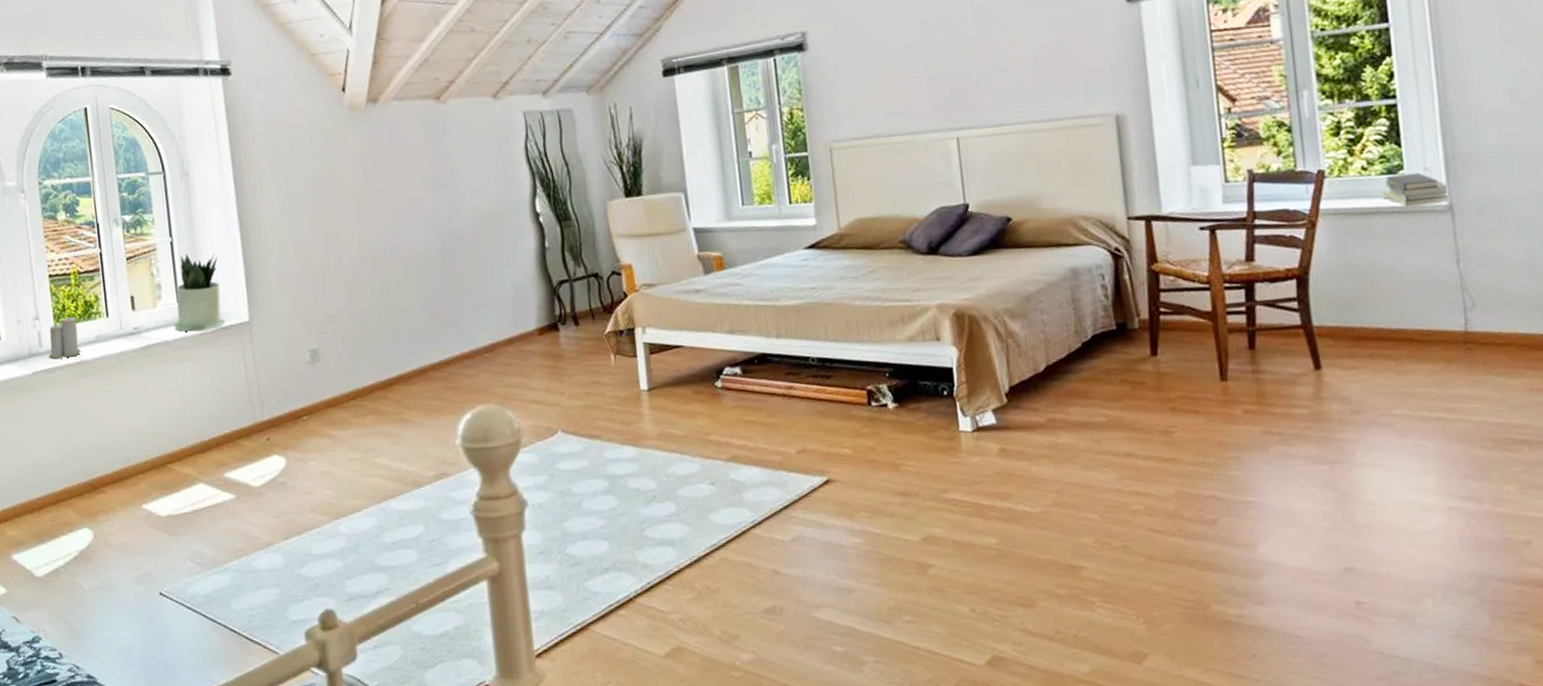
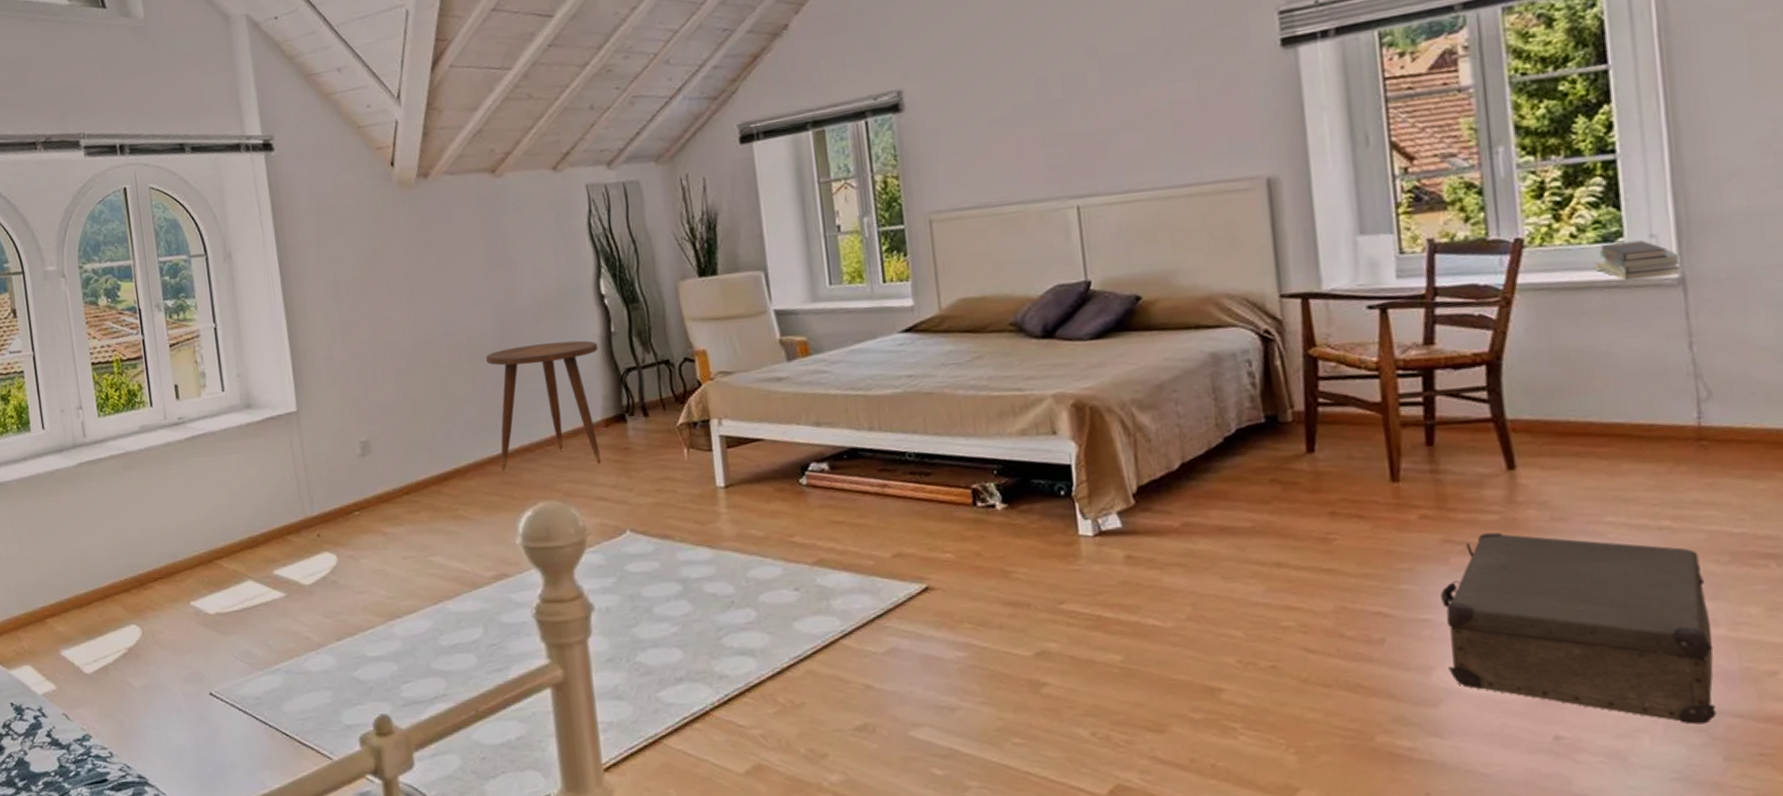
candle: present [48,314,81,359] -> none [92,404,126,450]
planter: present [174,253,226,332] -> none [219,340,273,423]
side table: none [429,255,536,377] -> present [485,340,602,472]
suitcase: none [1261,424,1484,589] -> present [1440,532,1716,725]

